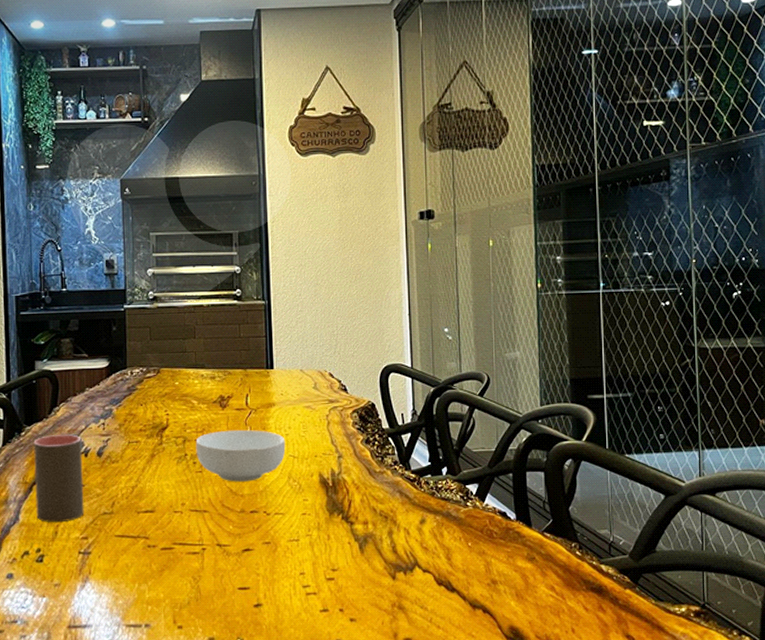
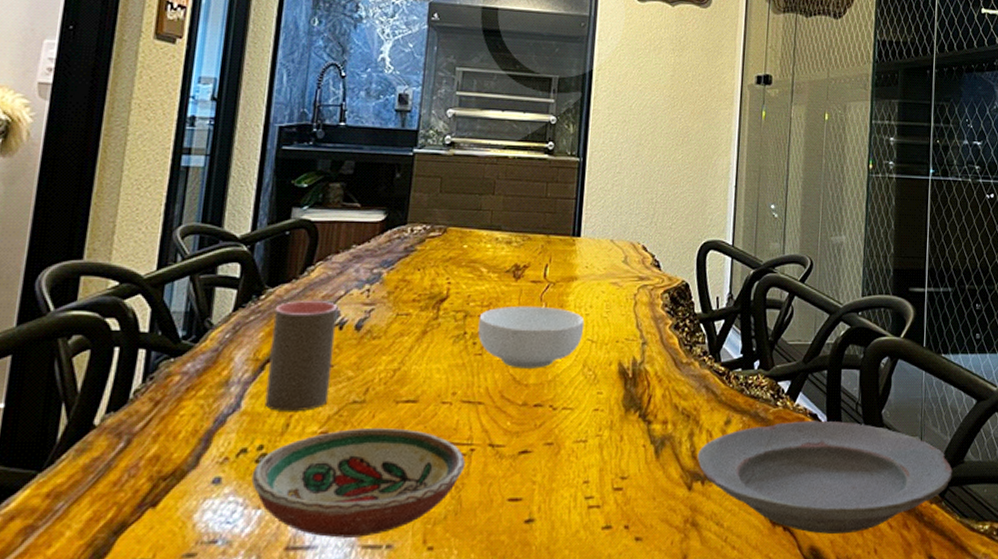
decorative bowl: none [35,533,200,619] -> present [251,428,466,538]
plate: none [397,518,645,616] -> present [697,420,953,534]

